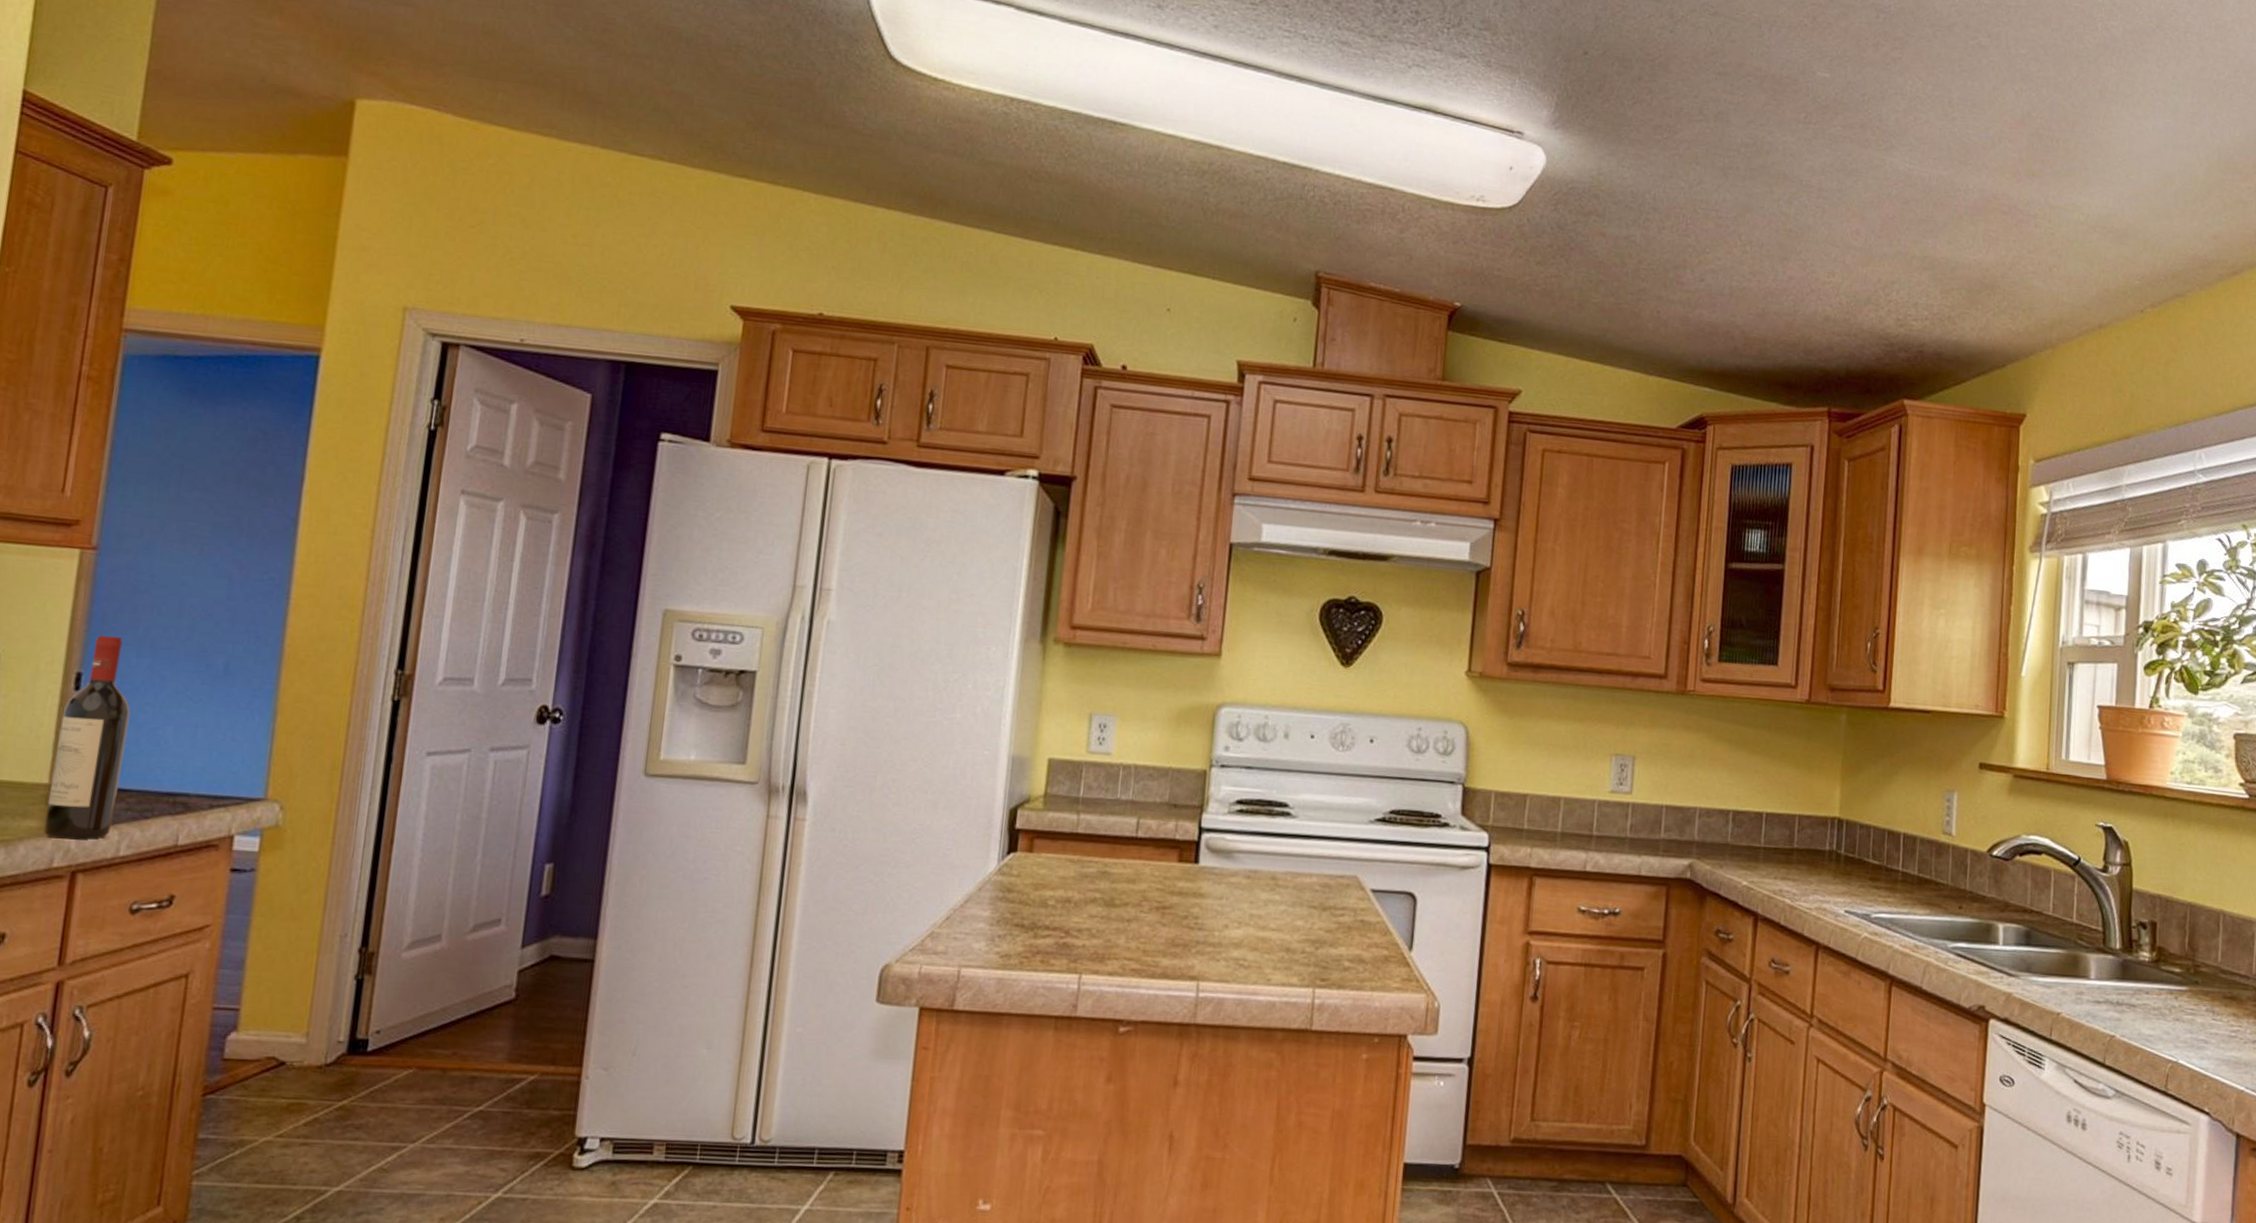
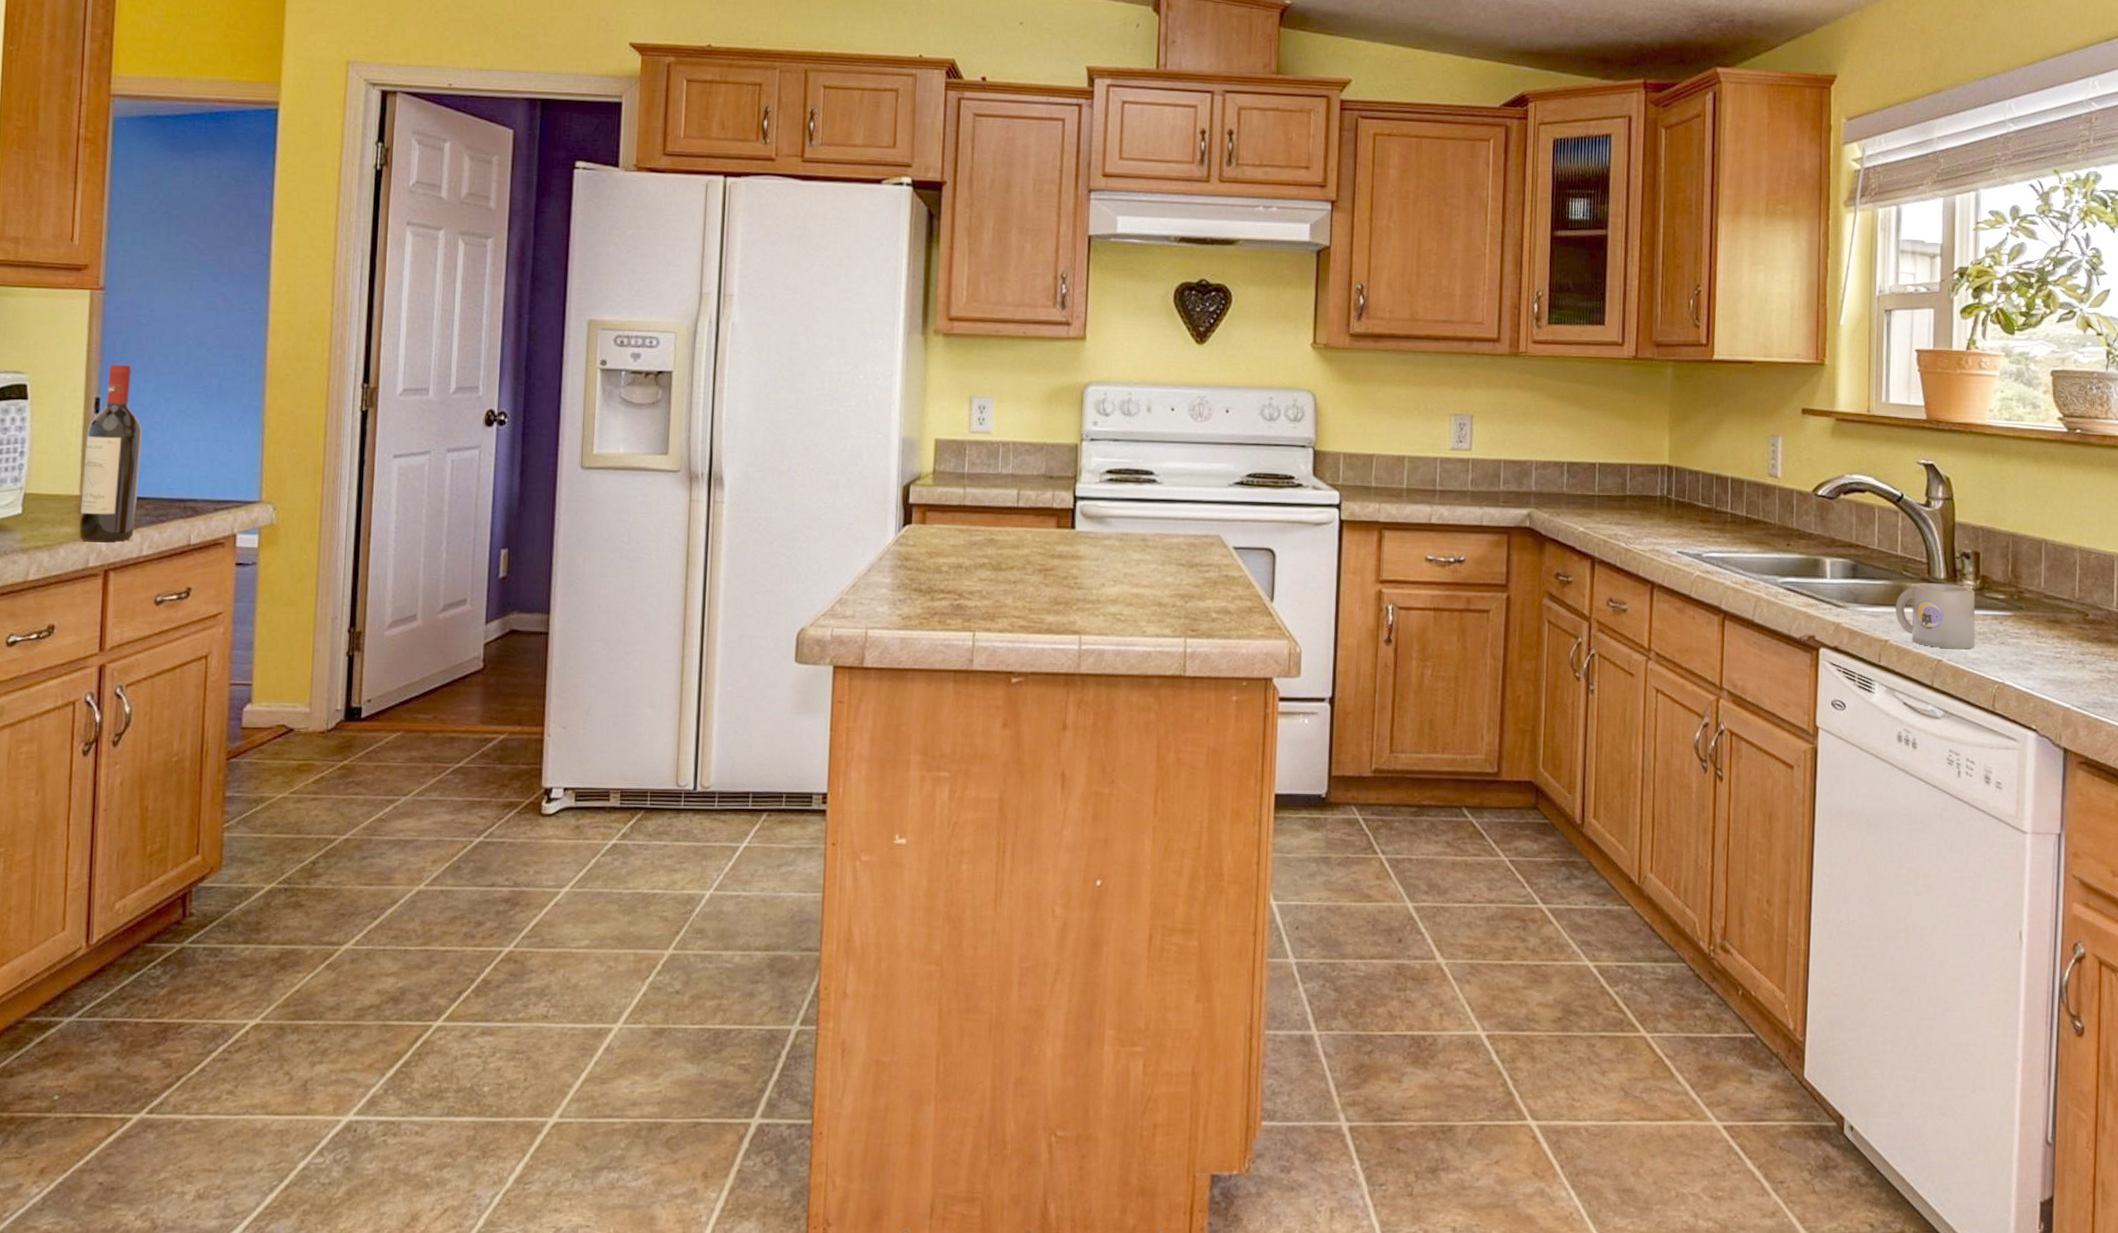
mug: none [2068,953,2151,1025] -> present [1895,583,1976,650]

